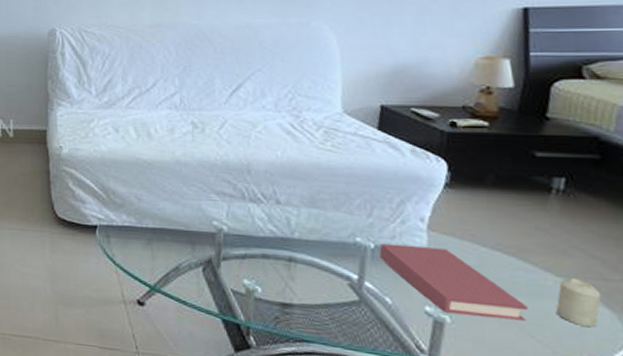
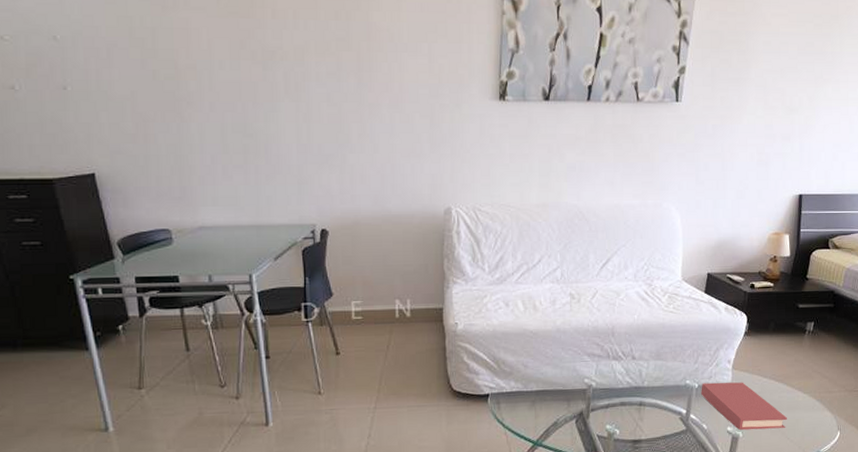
candle: present [555,277,602,328] -> none [802,393,827,427]

